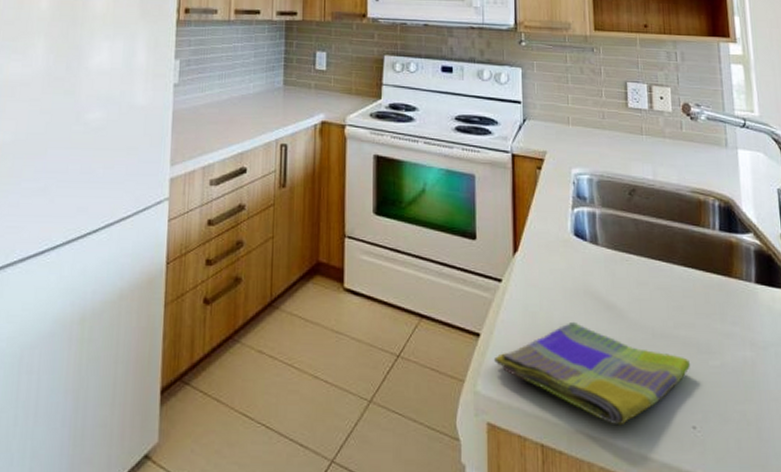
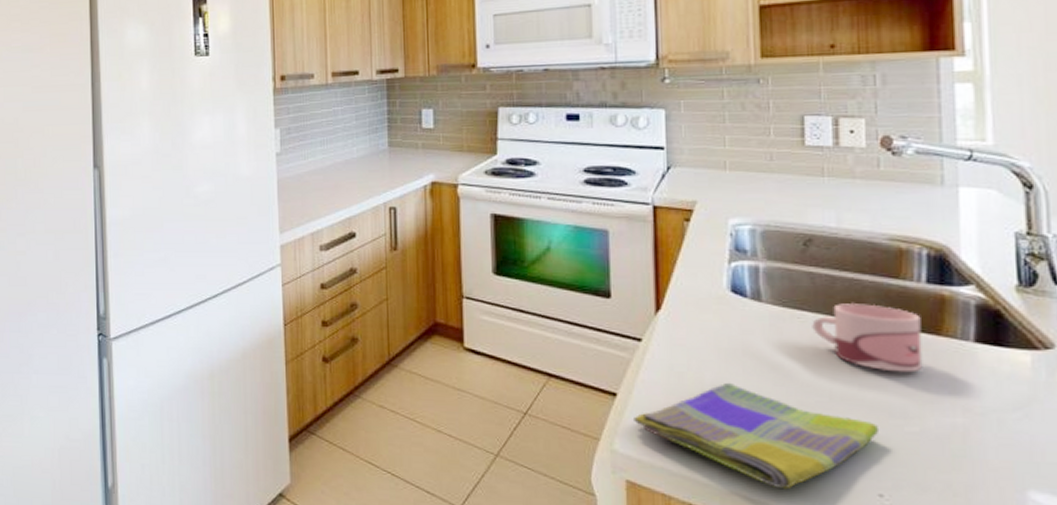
mug: none [637,246,720,311] -> present [812,302,923,373]

